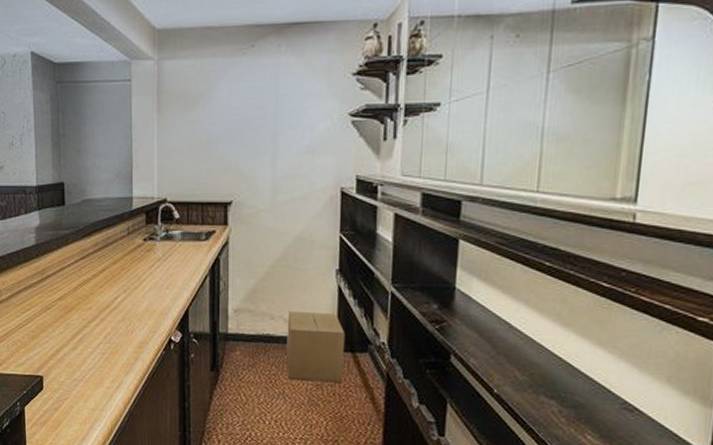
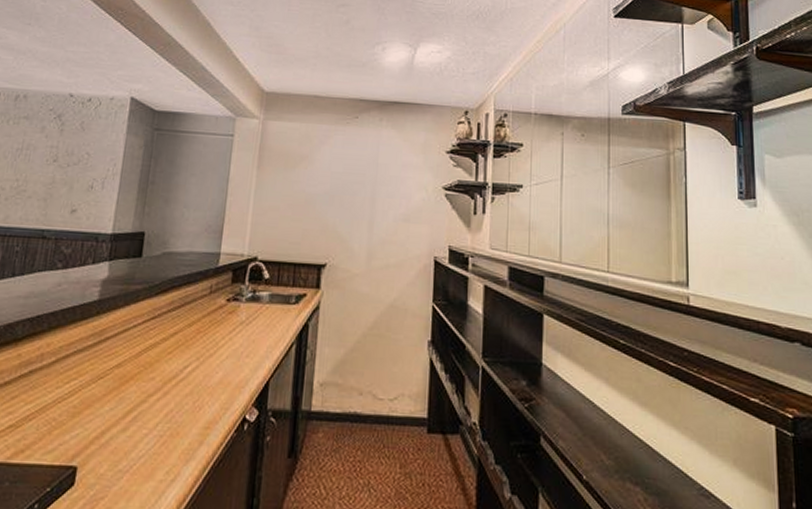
box: present [286,310,345,383] -> none [373,385,436,471]

